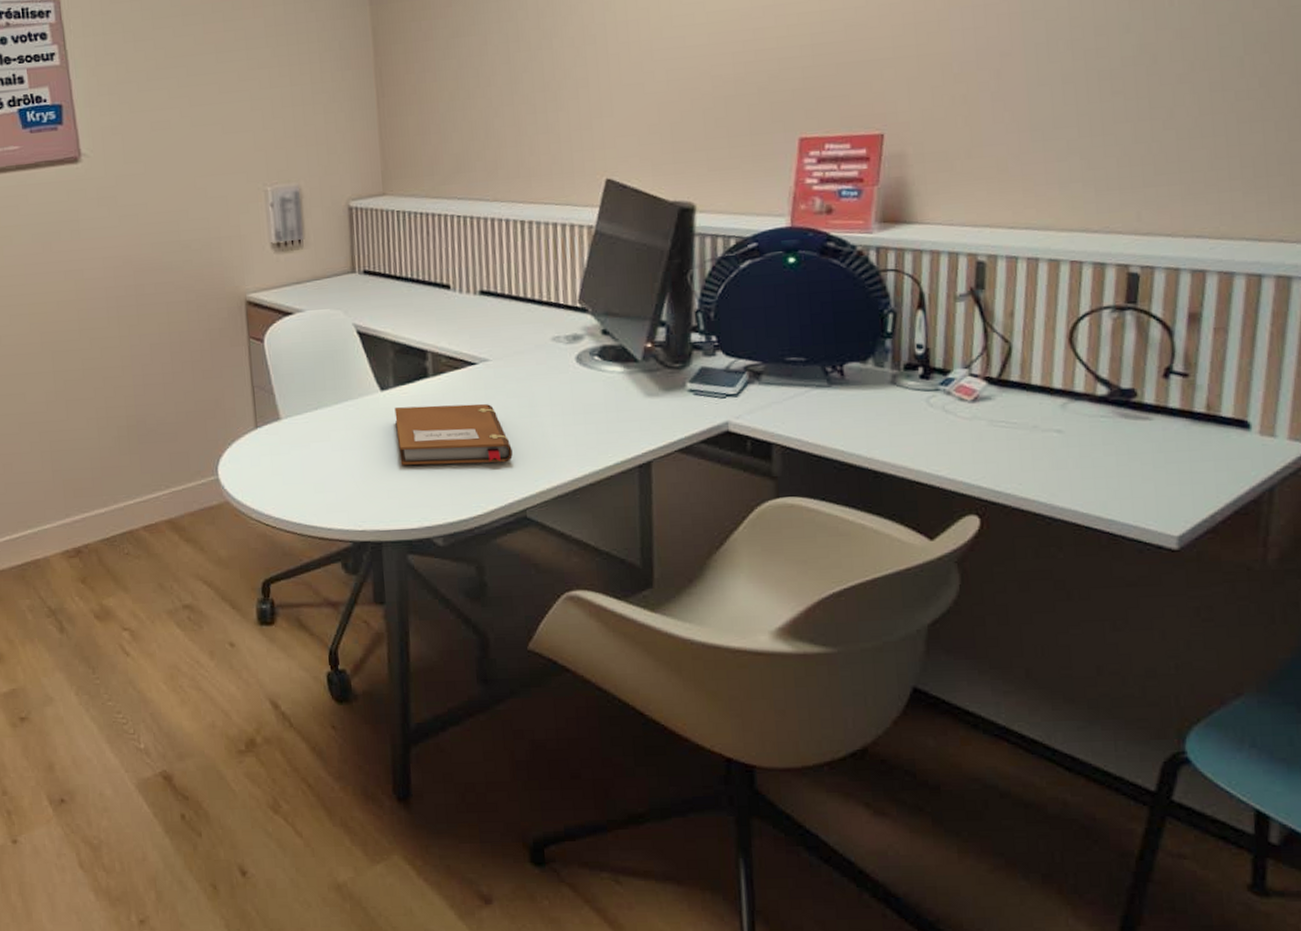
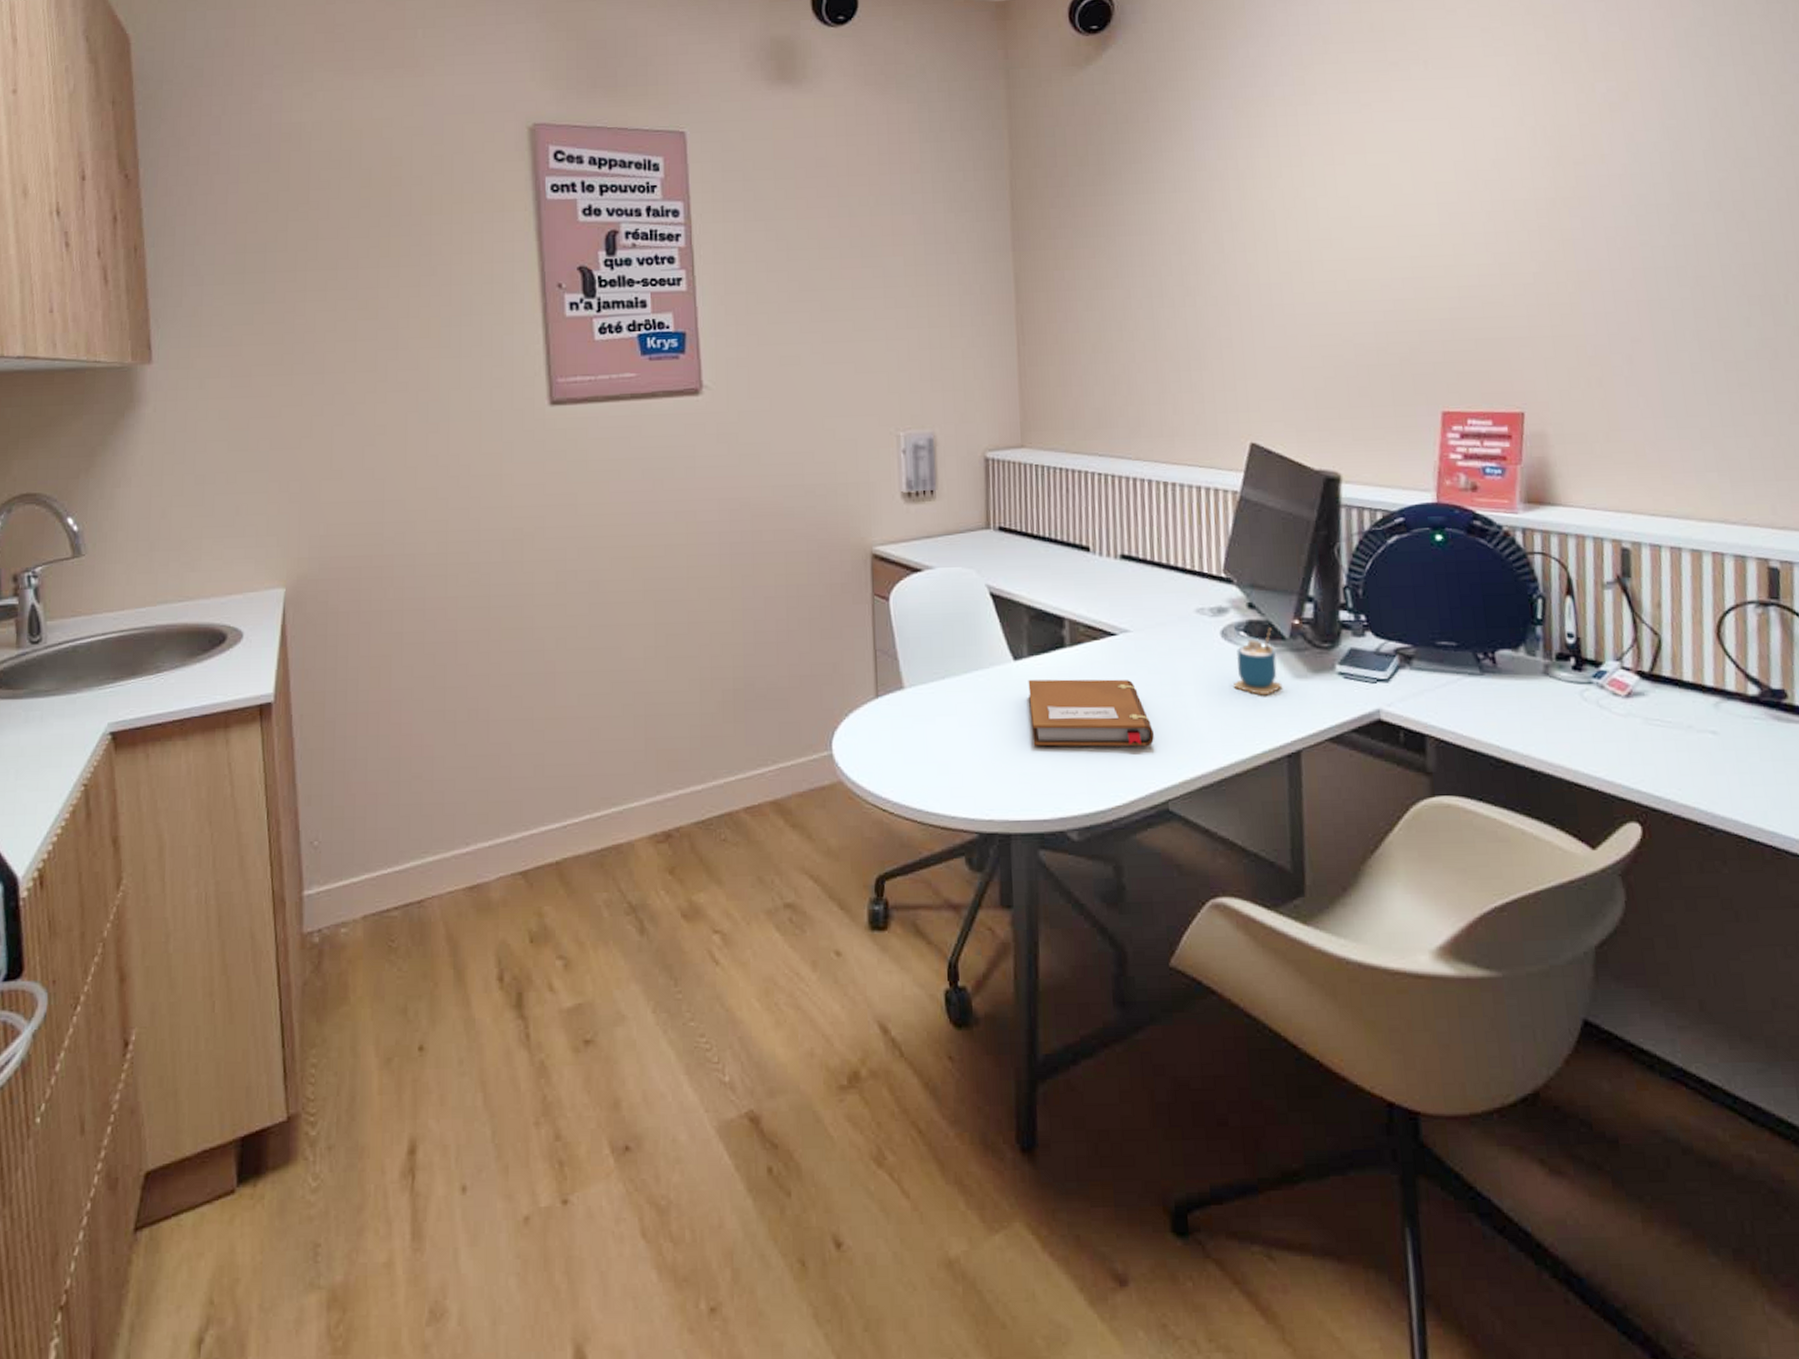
cup: none [588,351,635,414] -> present [1234,627,1283,696]

